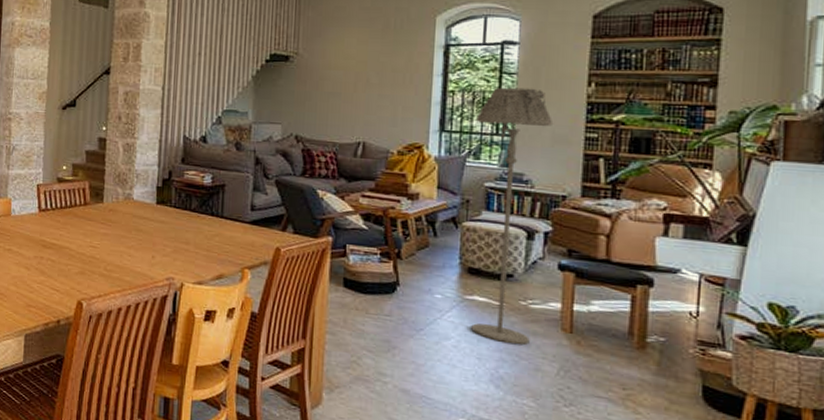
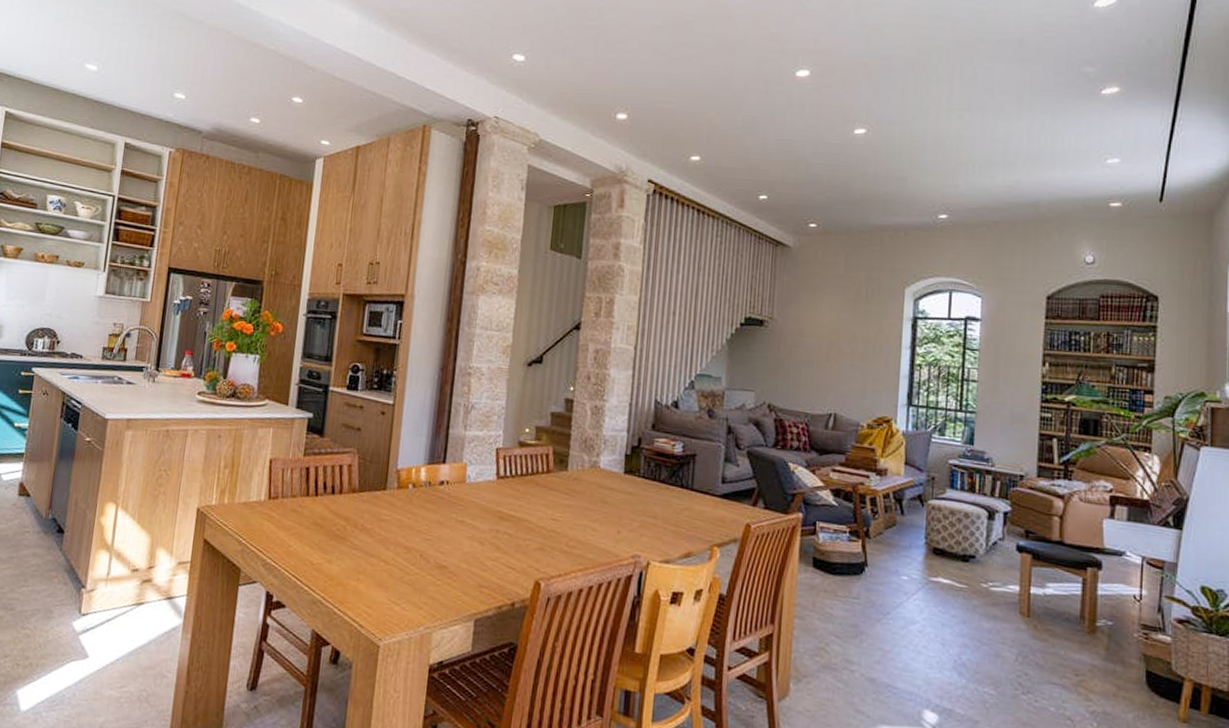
floor lamp: present [471,87,554,345] -> none [936,363,1012,630]

